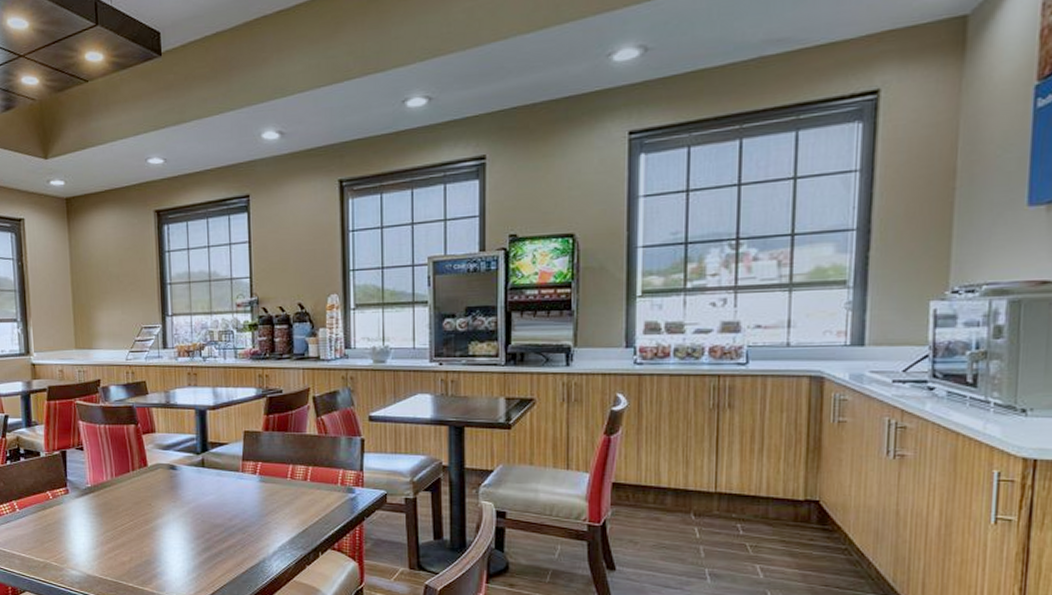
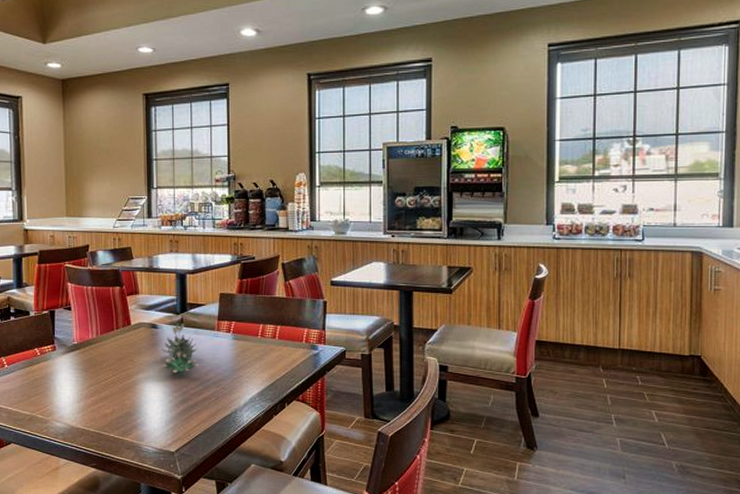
succulent plant: none [181,463,222,519] -> present [161,323,199,374]

